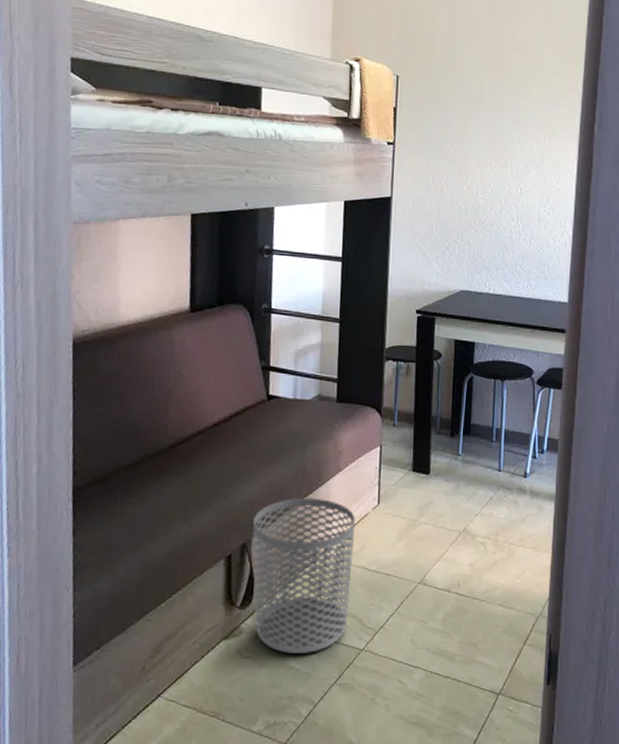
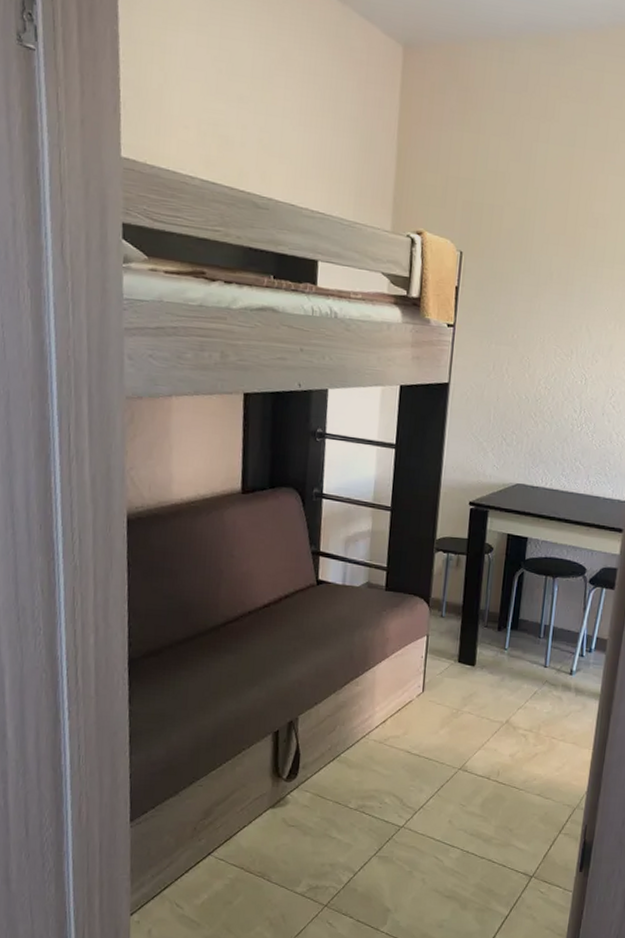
waste bin: present [253,497,355,653] -> none [299,680,400,826]

